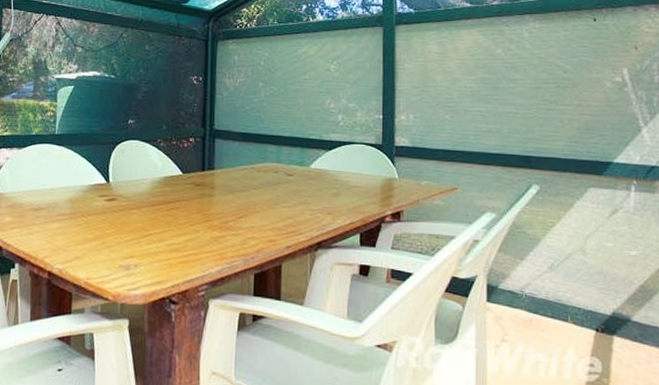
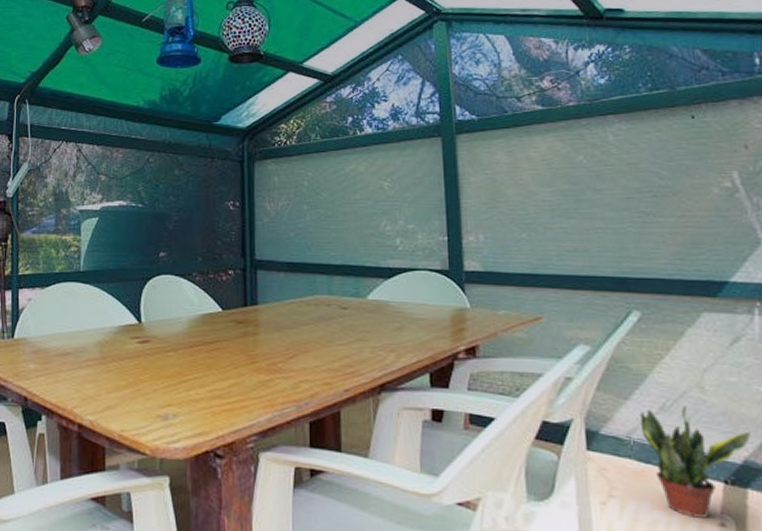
potted plant: none [532,266,619,360] -> present [639,405,750,518]

